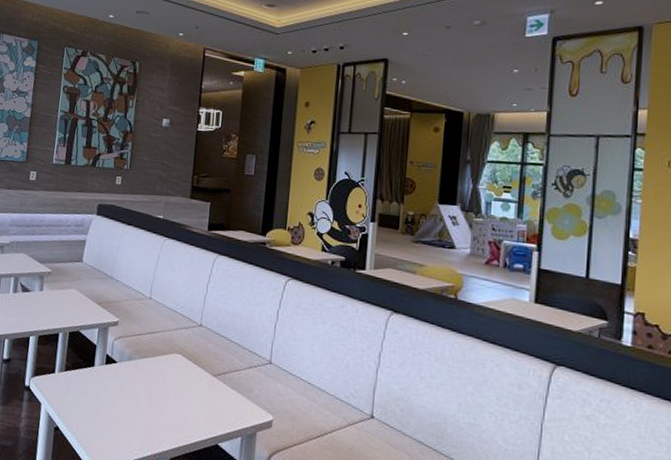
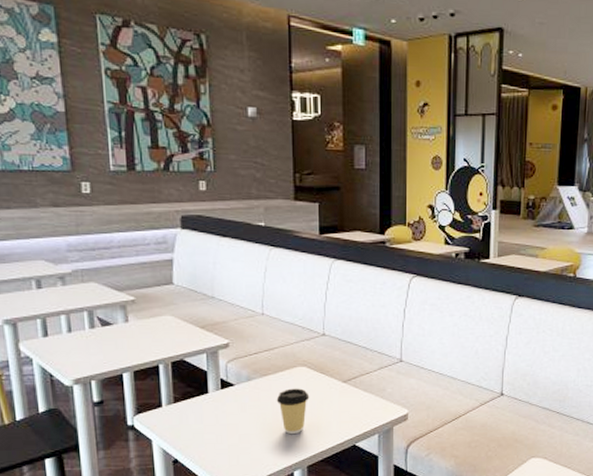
coffee cup: none [150,374,181,422] -> present [276,388,310,434]

